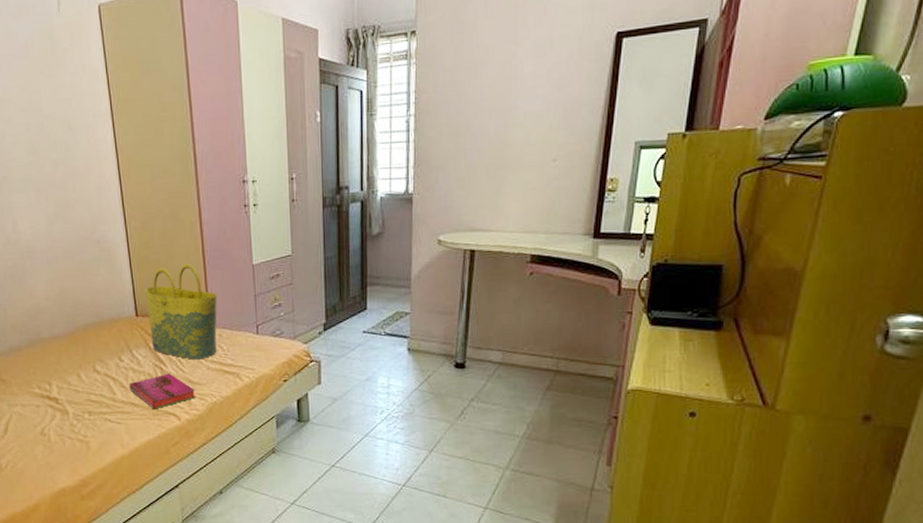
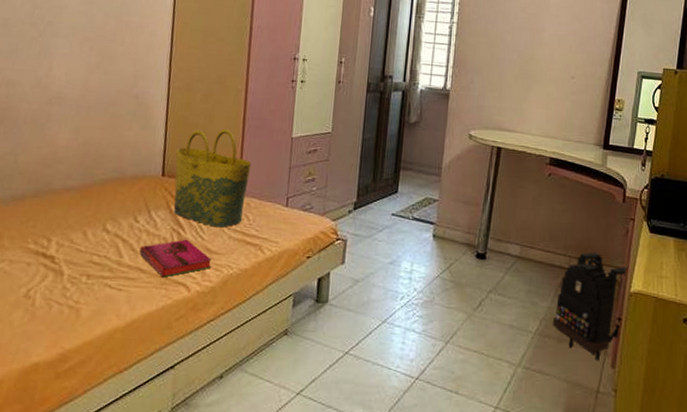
backpack: none [540,351,625,460] -> present [552,252,628,361]

